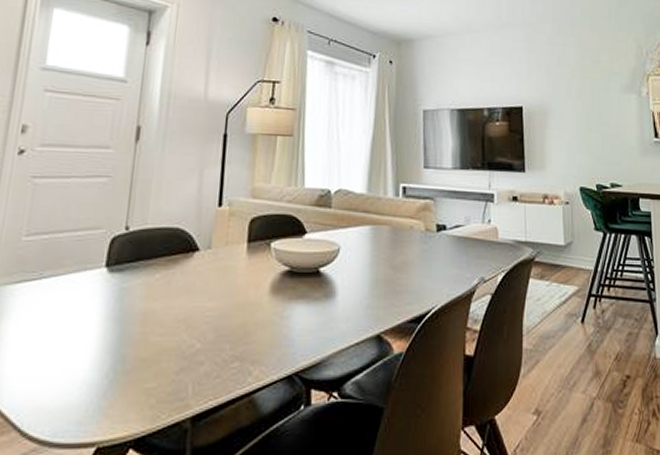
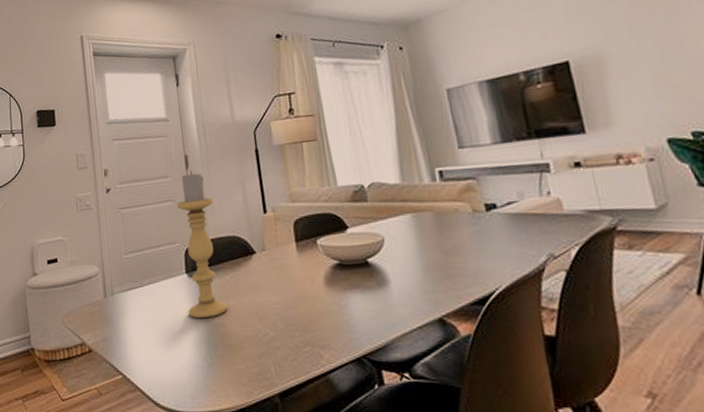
candle holder: none [96,145,161,324] -> present [177,171,227,319]

